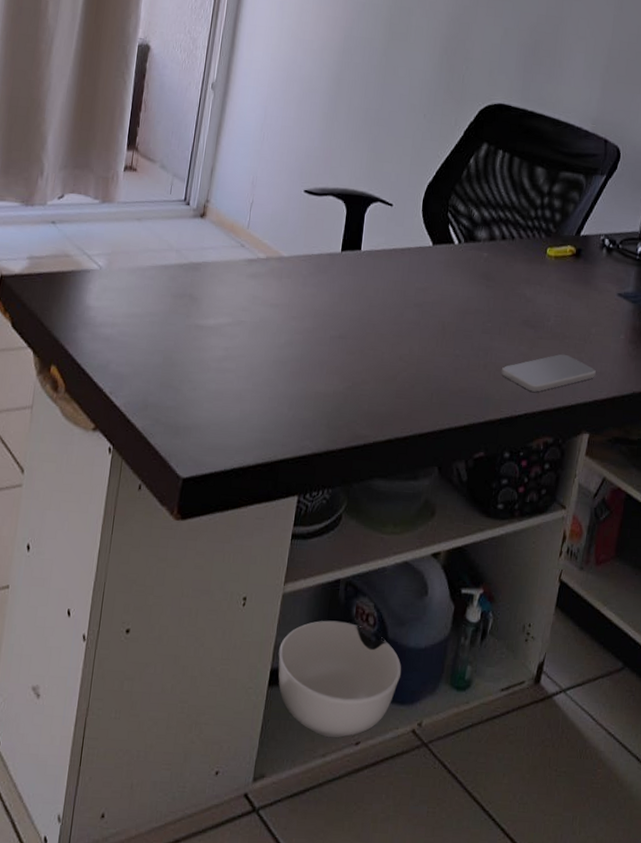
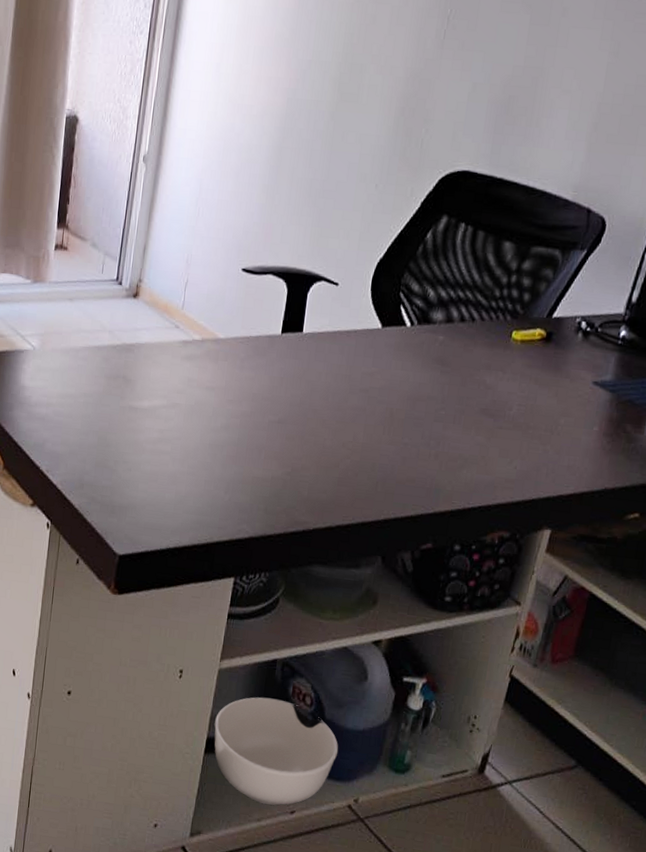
smartphone: present [501,354,597,392] -> none [454,445,564,485]

